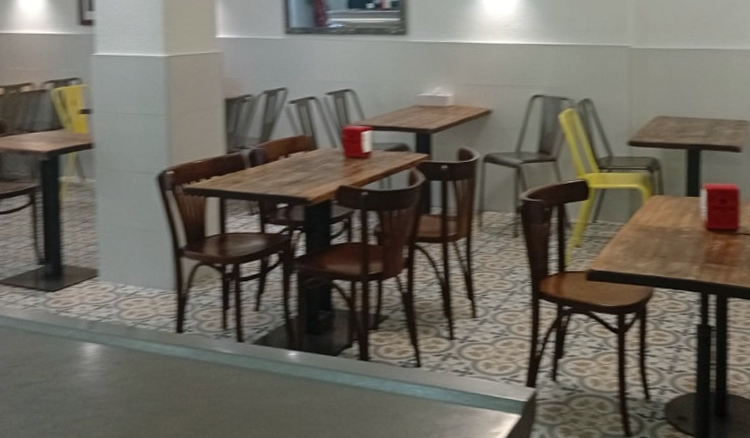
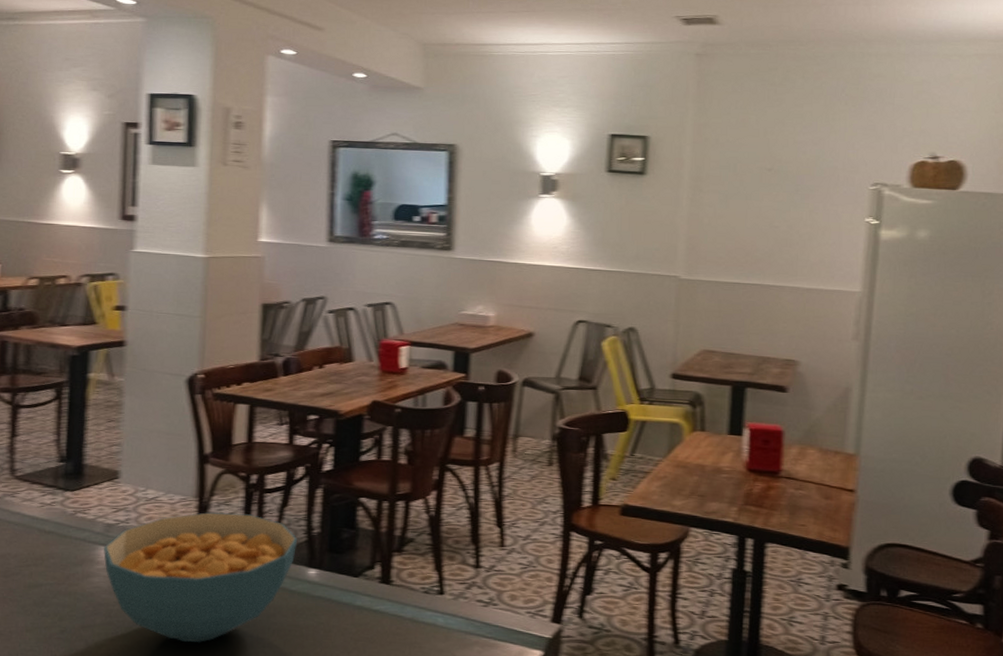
cereal bowl: none [89,303,277,429] -> present [104,512,298,643]

